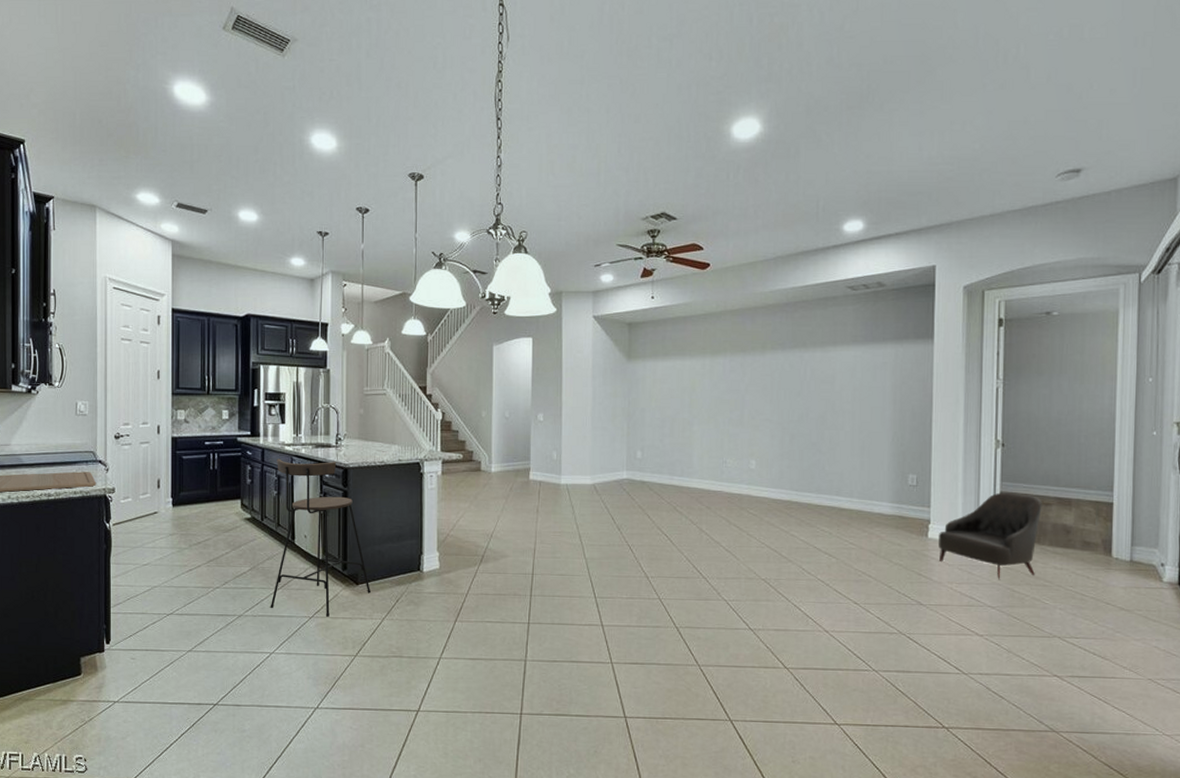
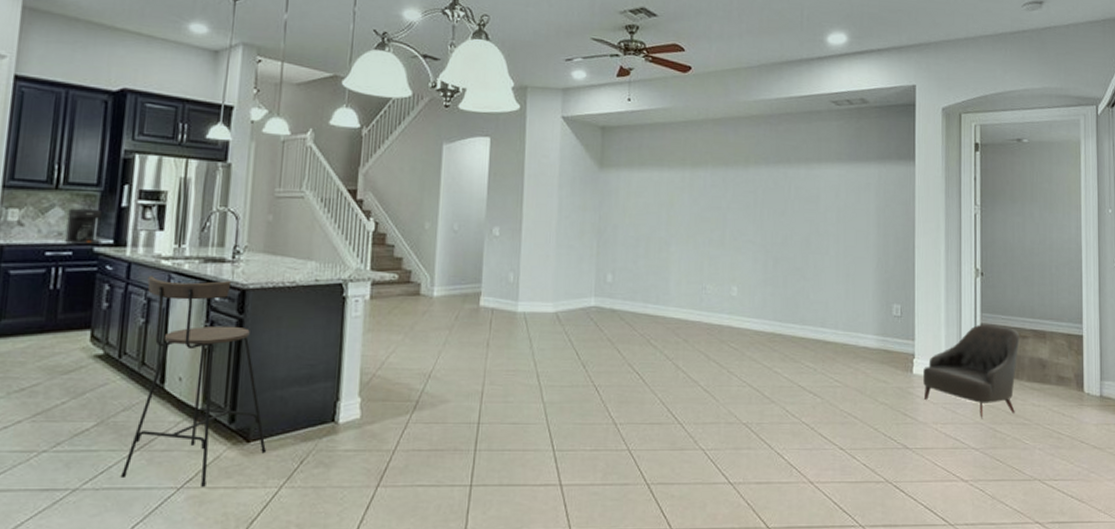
coffee maker: none [217,408,243,436] -> present [65,208,102,245]

